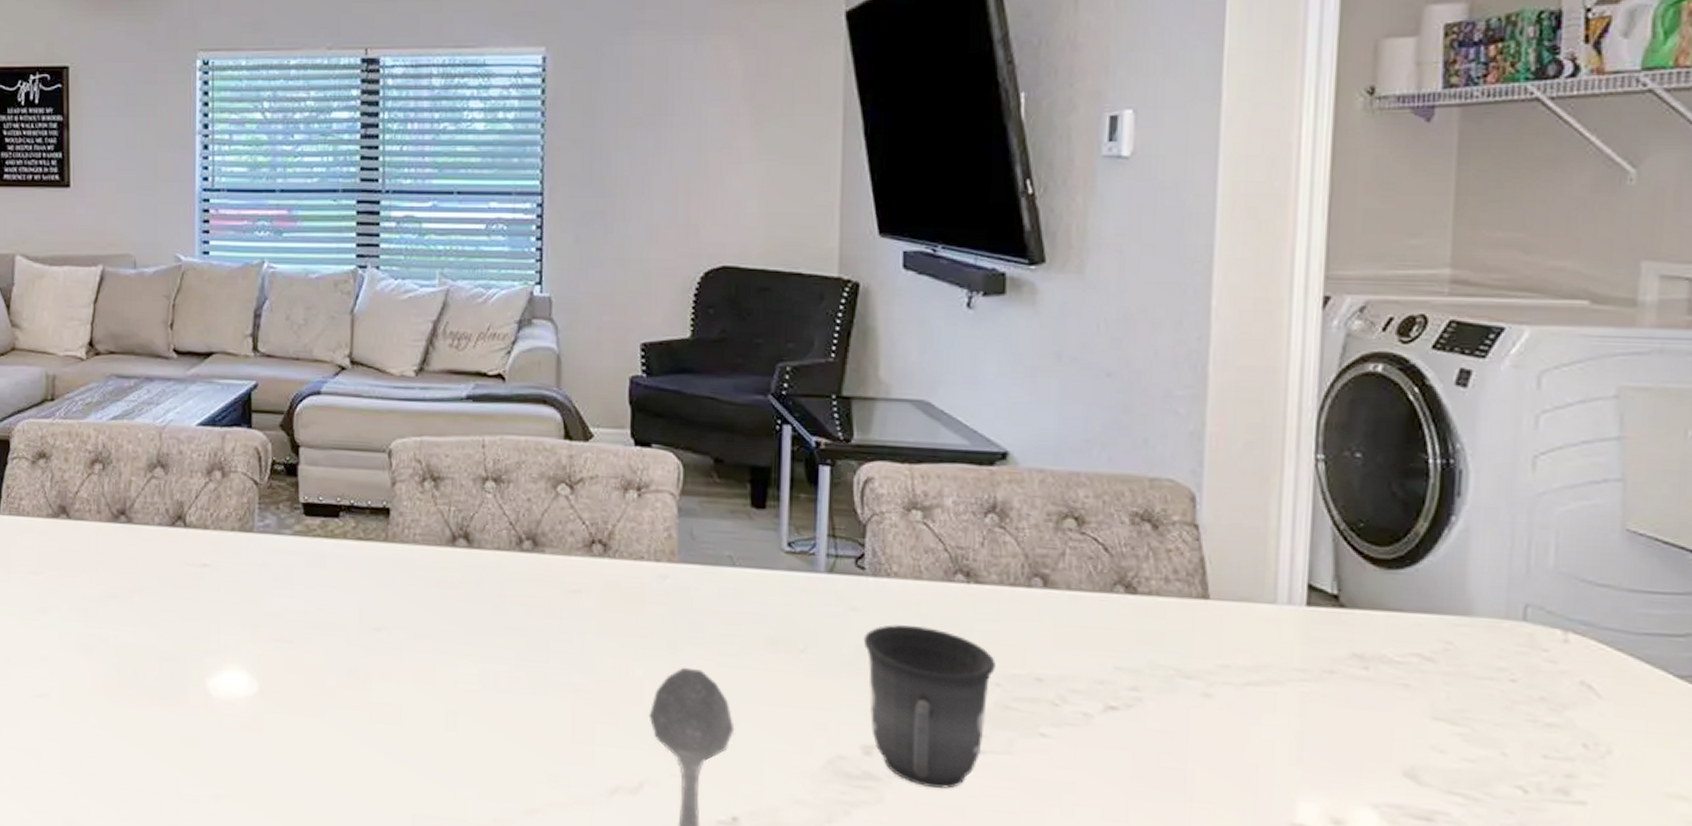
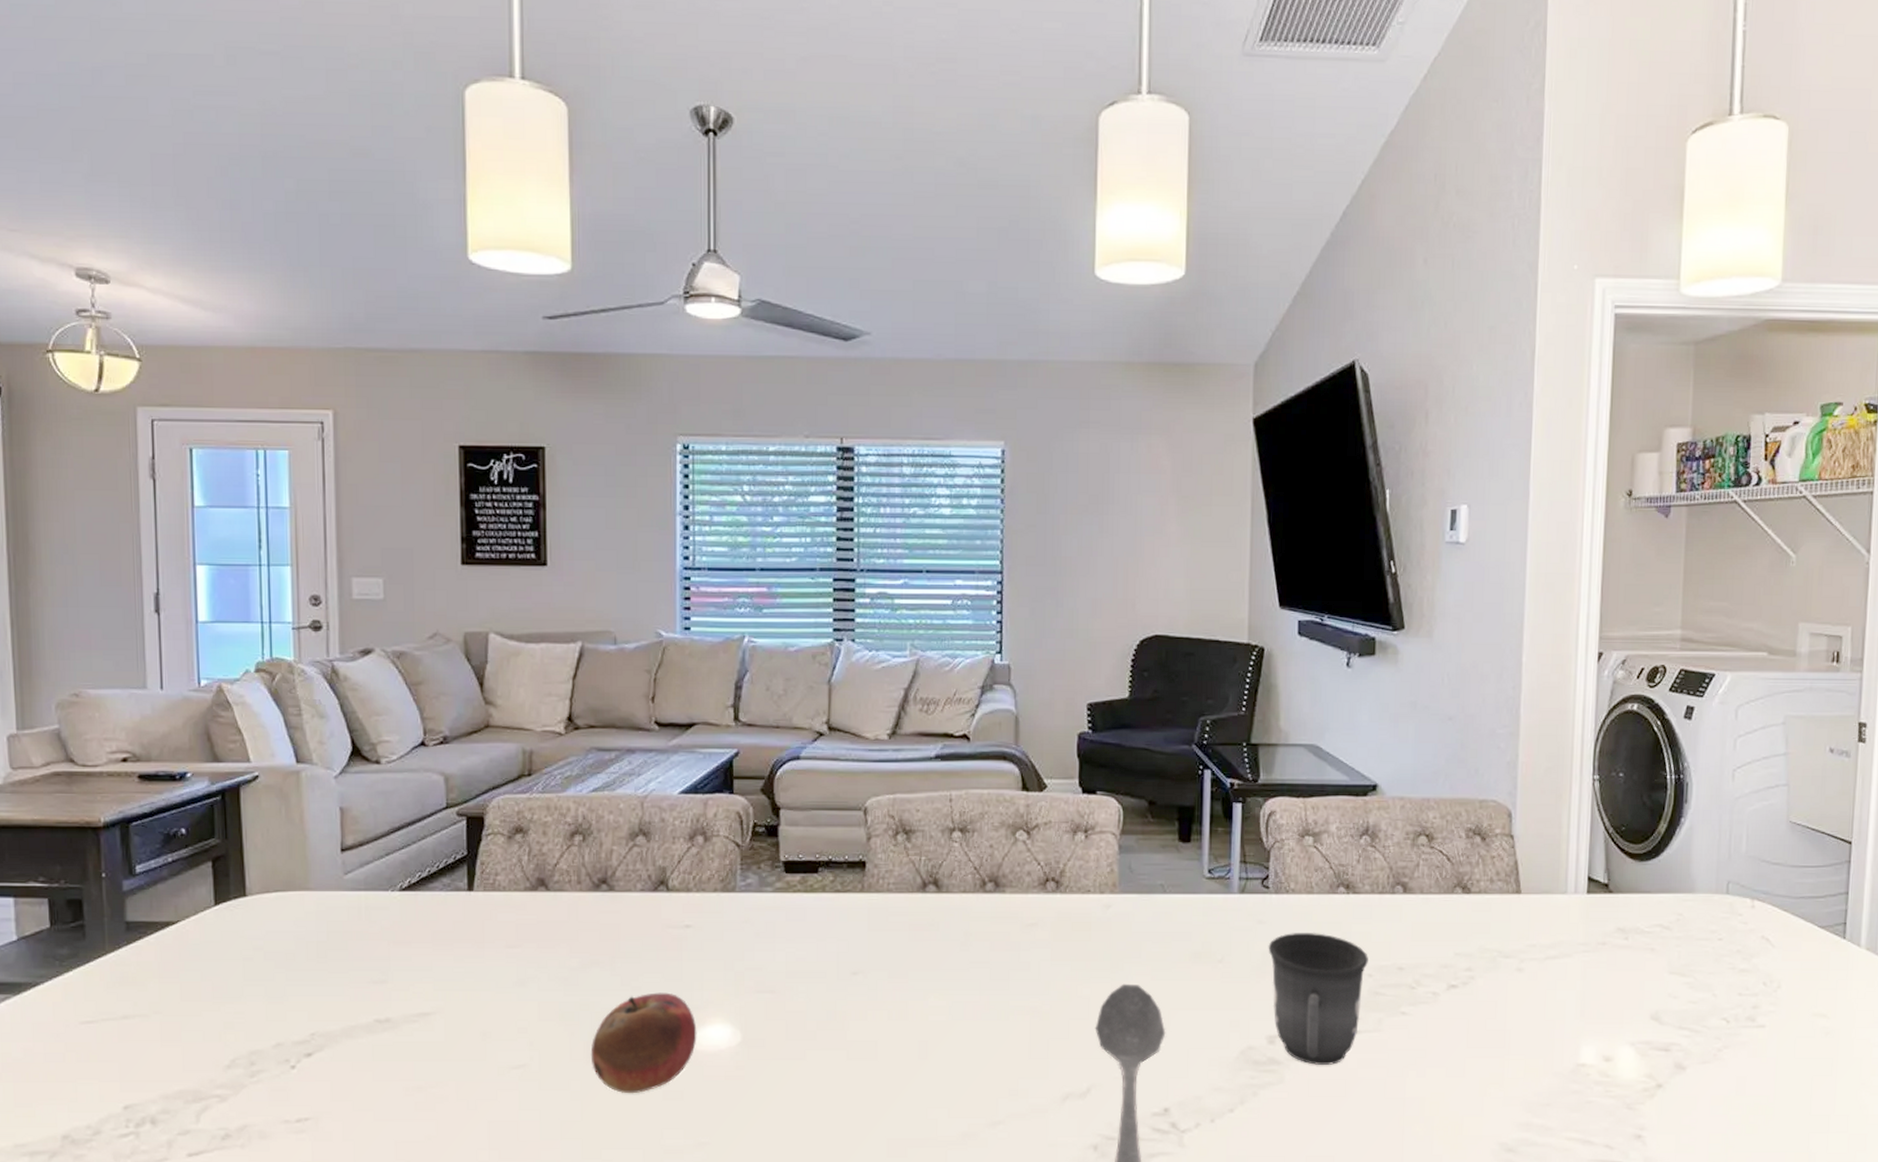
fruit: none [109,632,214,736] -> present [590,992,697,1094]

